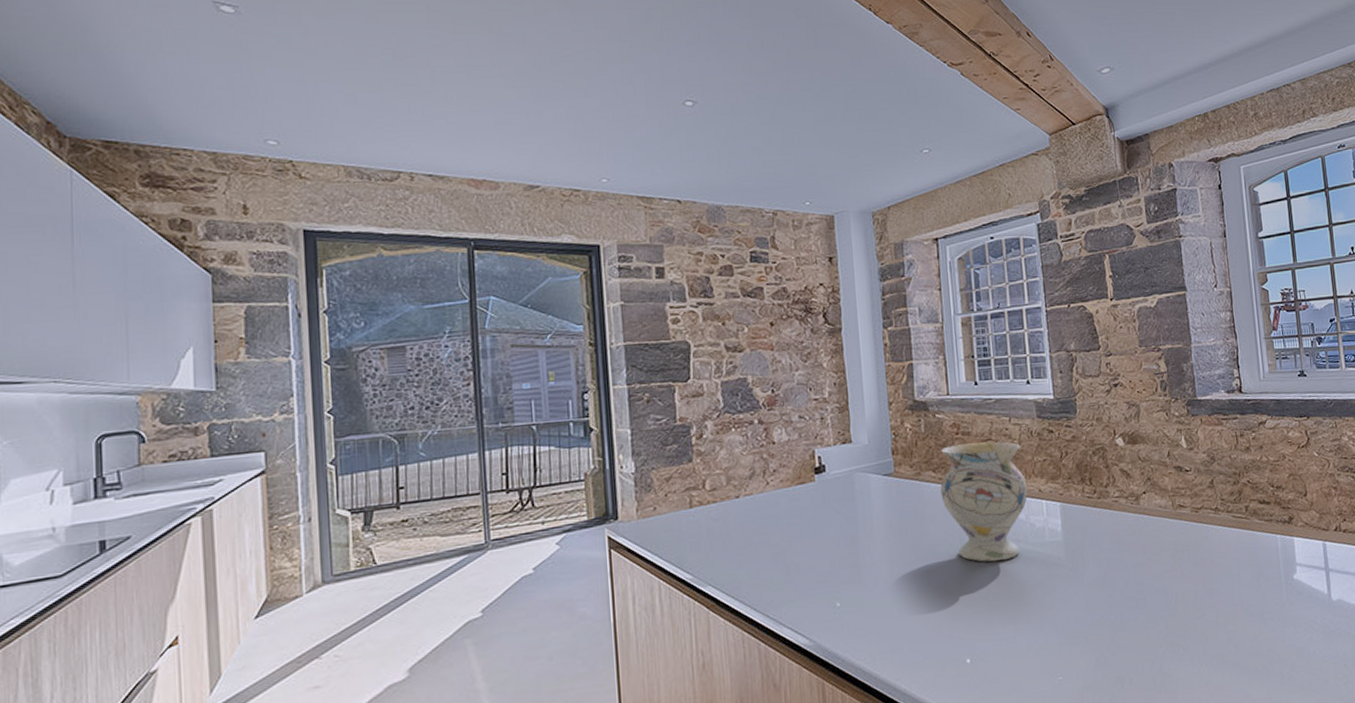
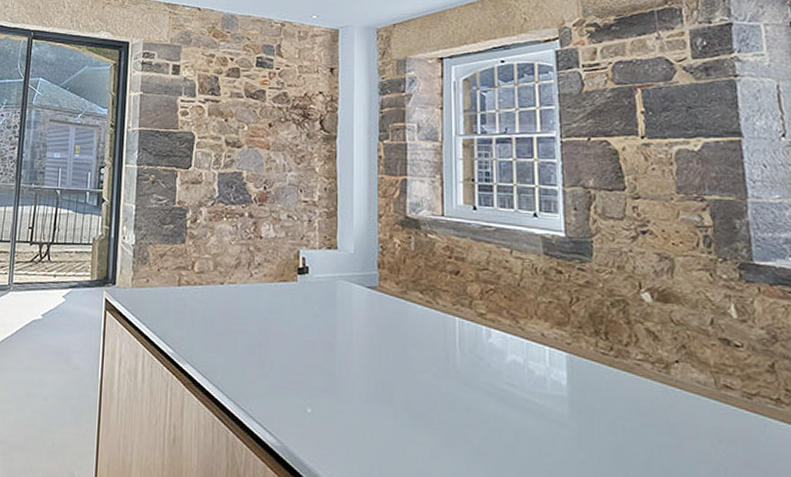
vase: present [940,442,1028,562] -> none [427,269,528,404]

